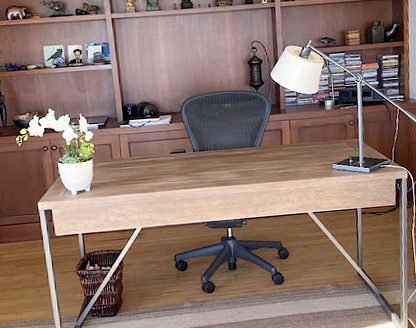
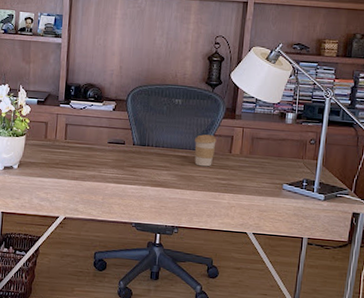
coffee cup: none [247,131,268,161] -> present [194,134,217,167]

